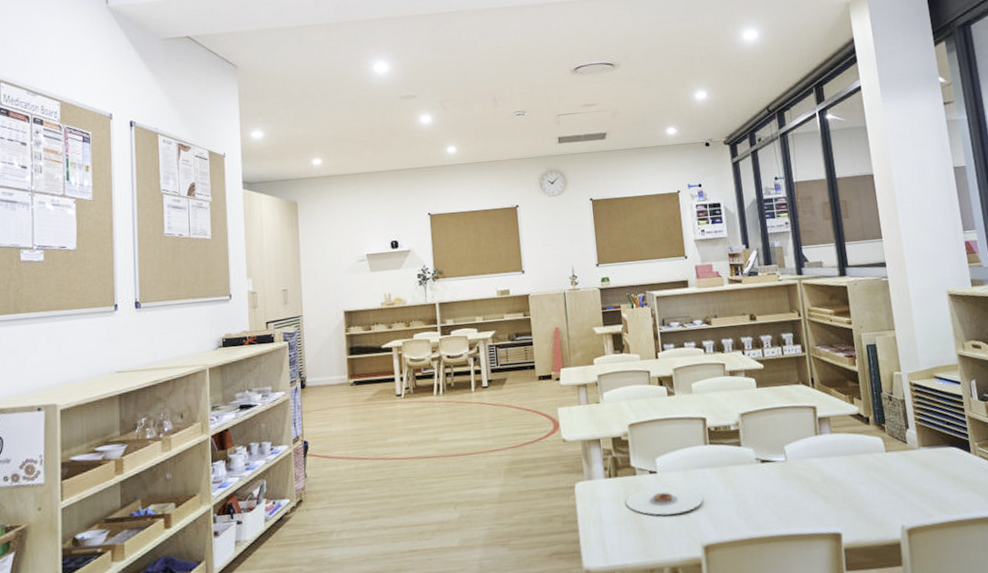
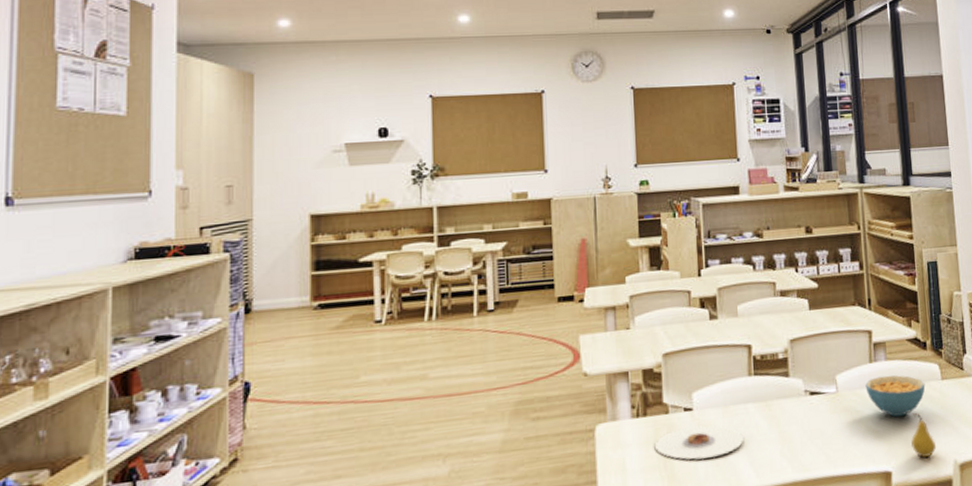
cereal bowl: none [812,446,870,485] -> present [865,375,926,417]
fruit: none [858,481,883,522] -> present [911,413,936,458]

